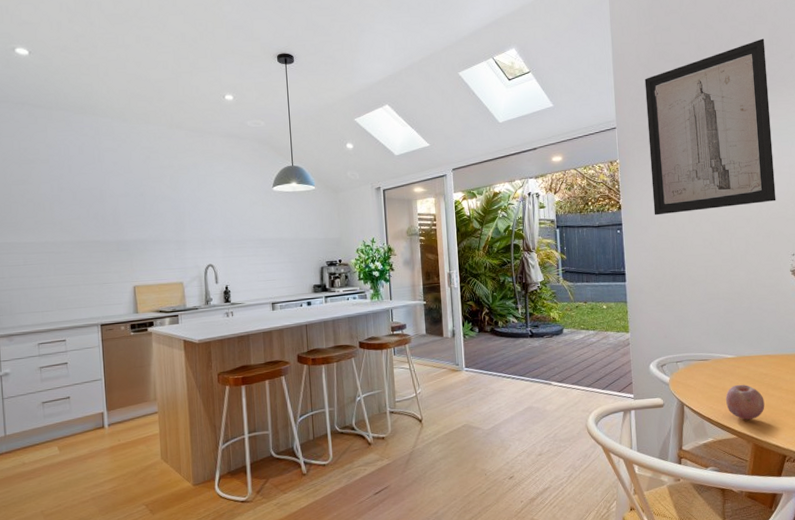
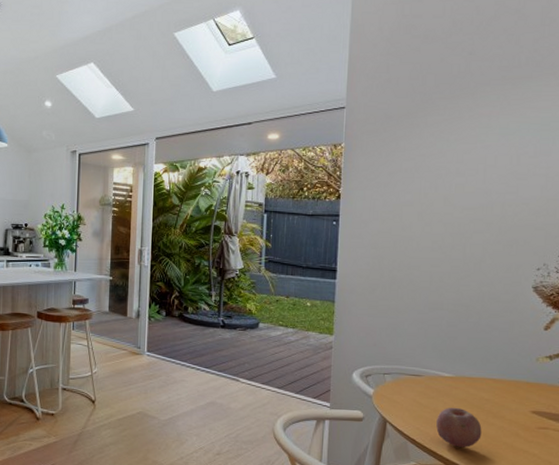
wall art: present [644,38,776,216] -> none [378,17,536,210]

